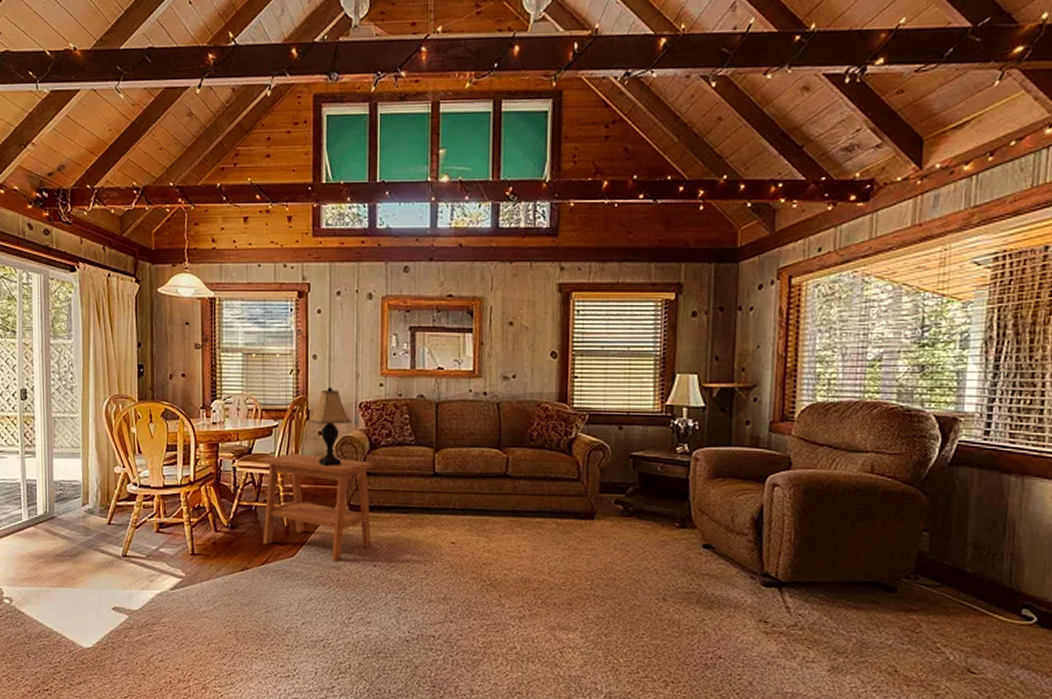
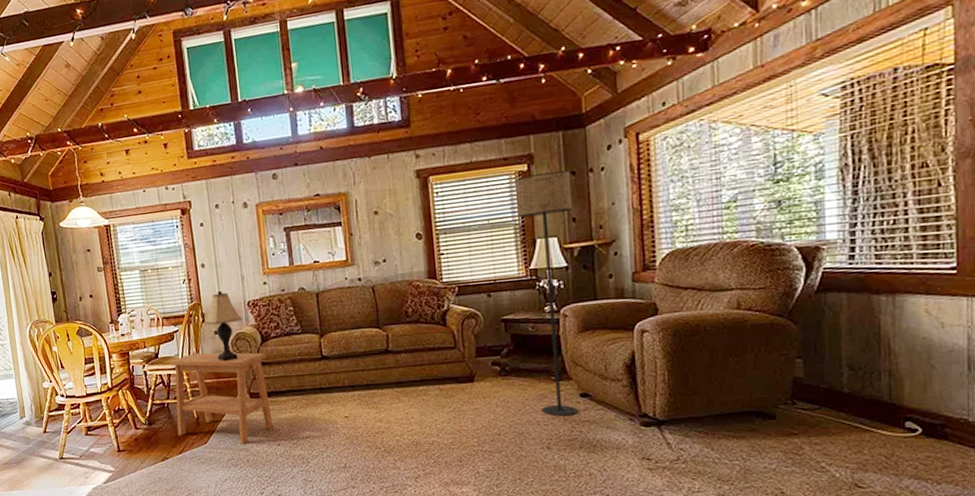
floor lamp: none [659,304,719,567] -> present [514,170,578,417]

